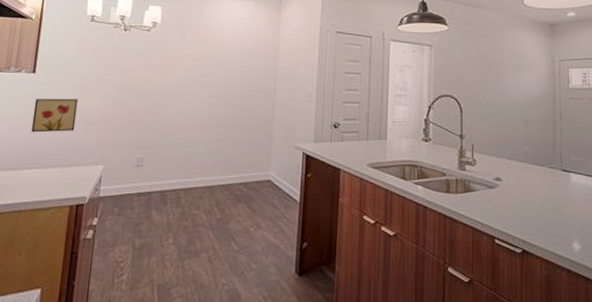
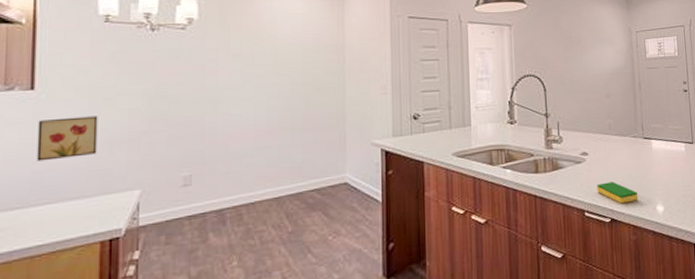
dish sponge: none [509,211,553,236] -> present [597,181,639,204]

